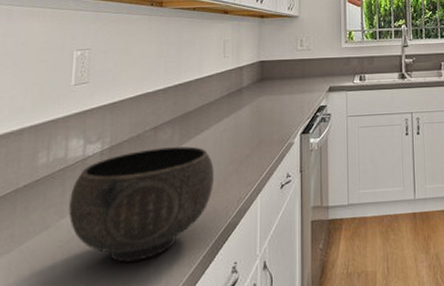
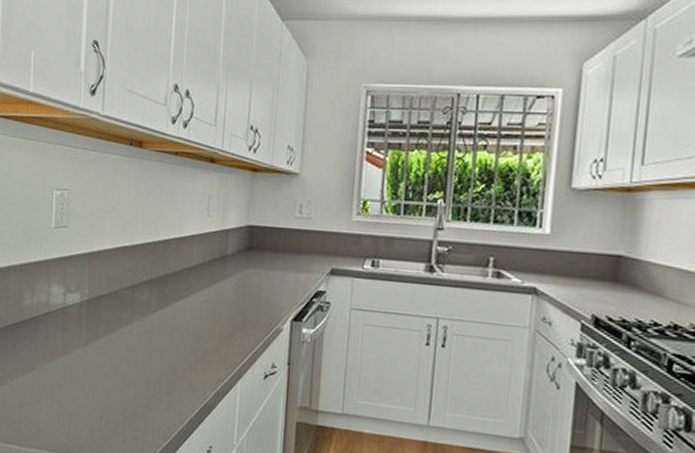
bowl: present [69,146,214,262] -> none [51,308,192,421]

